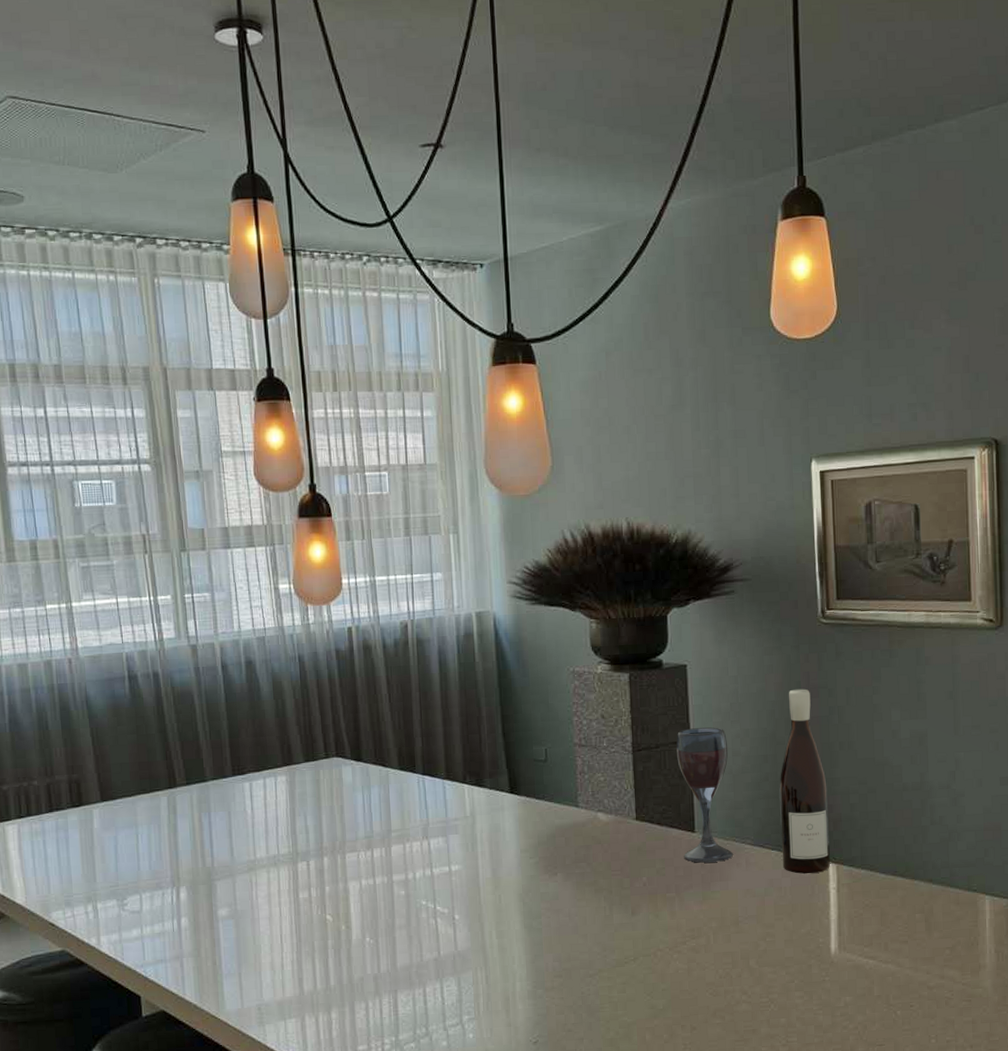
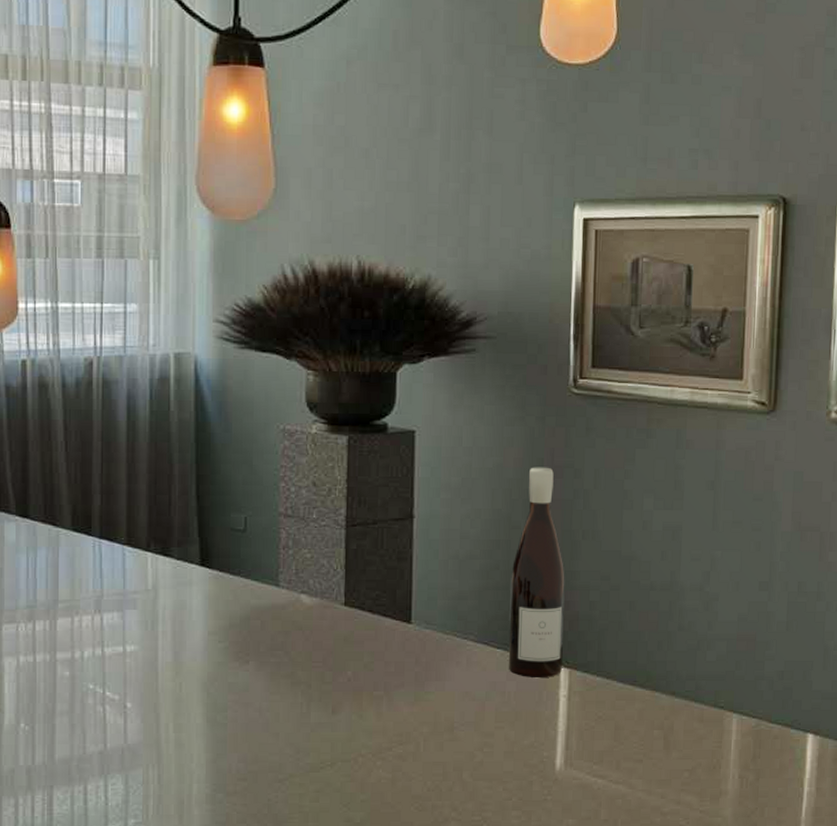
cup: present [676,727,734,863] -> none [396,504,455,659]

